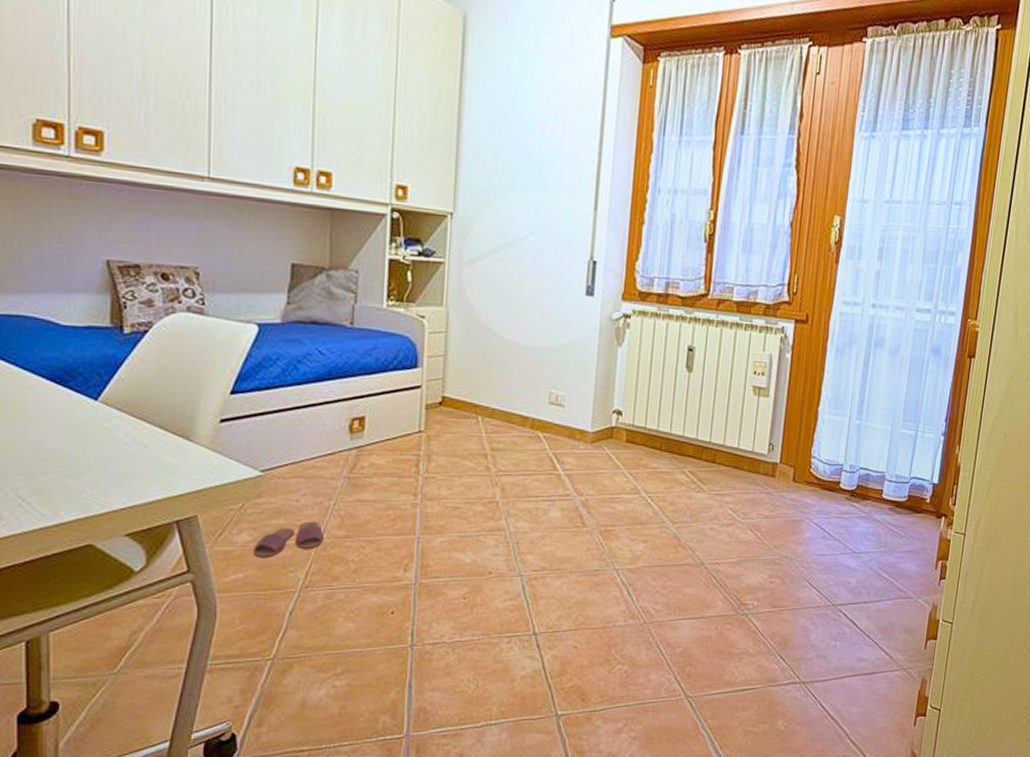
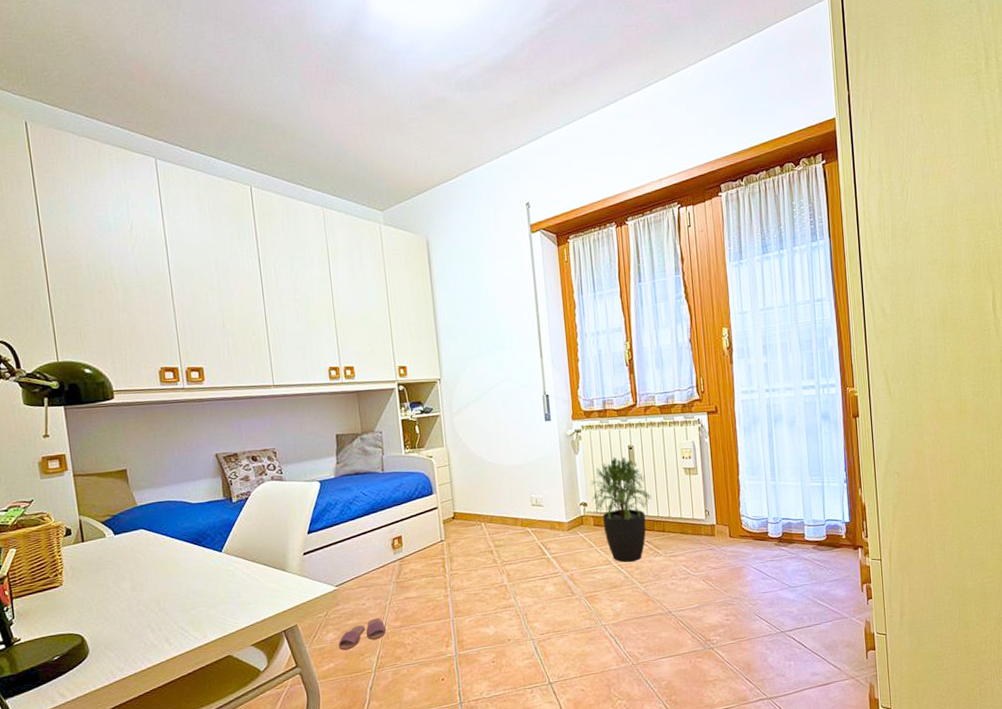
potted plant: none [629,357,706,495] -> present [590,456,652,562]

